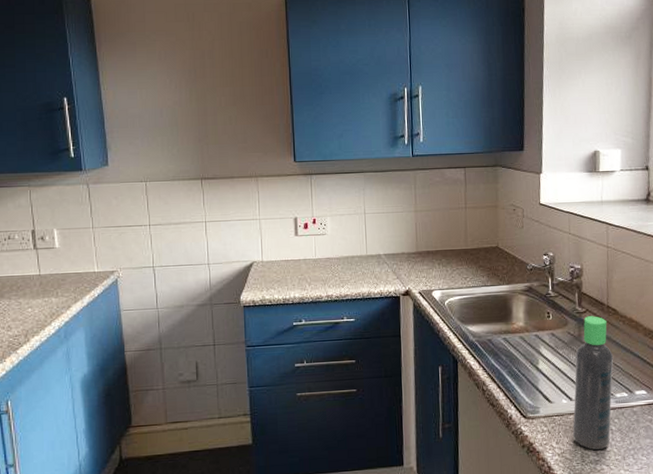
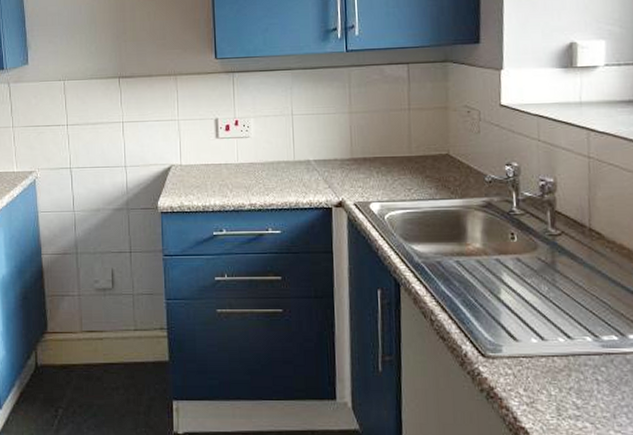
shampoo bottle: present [572,316,614,450] -> none [544,240,599,402]

